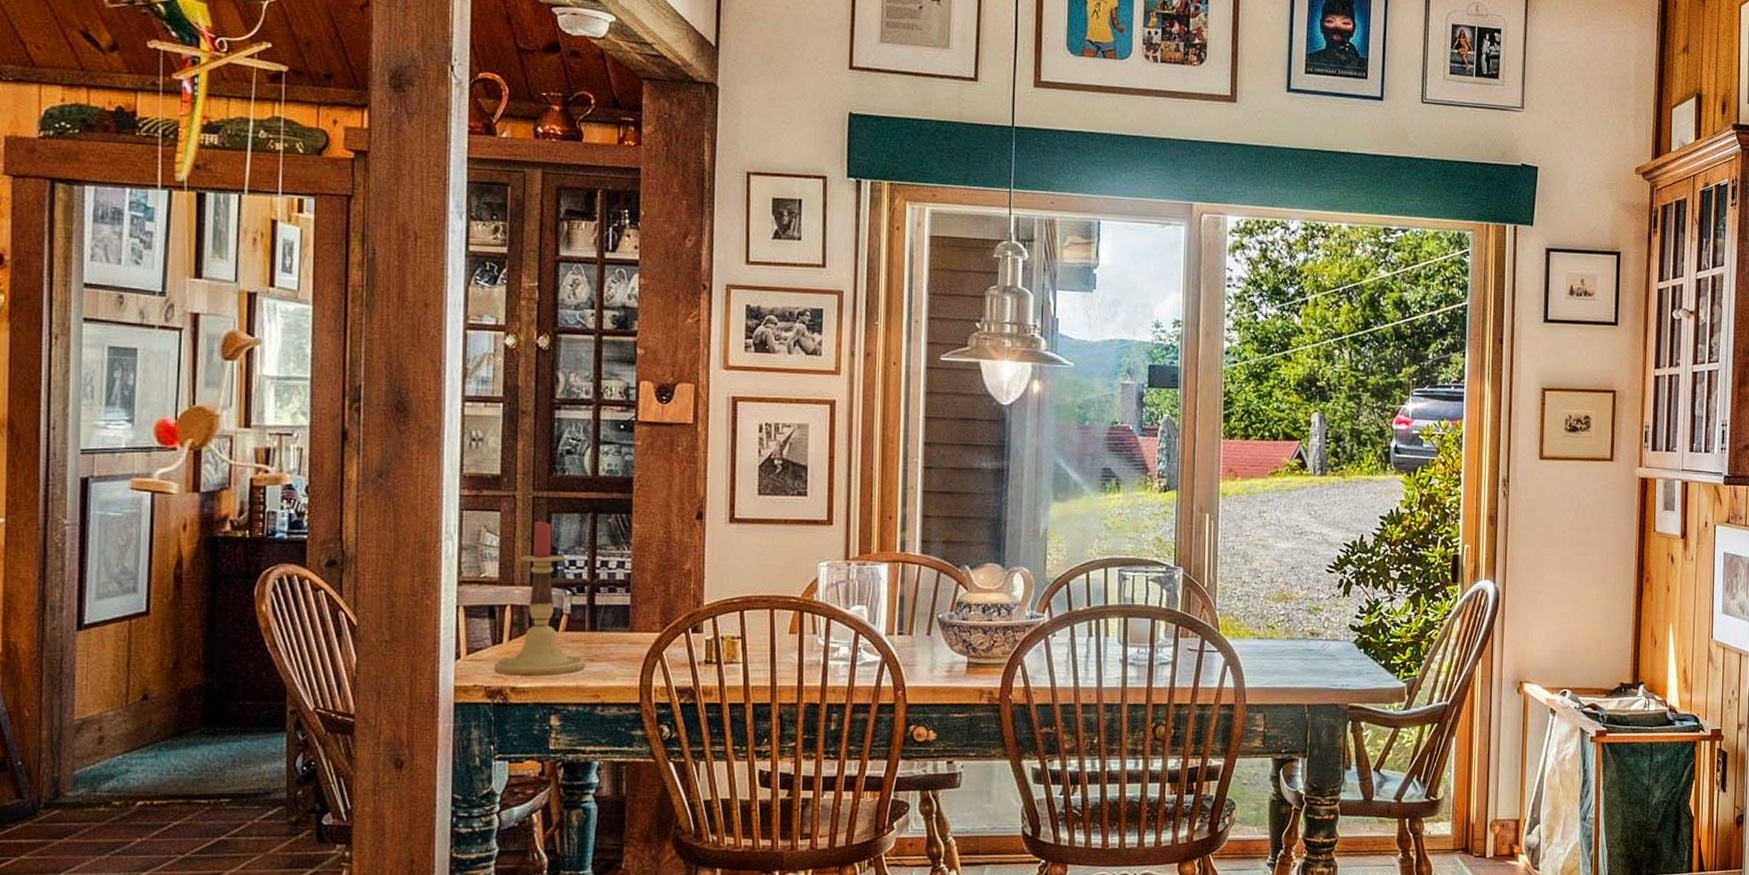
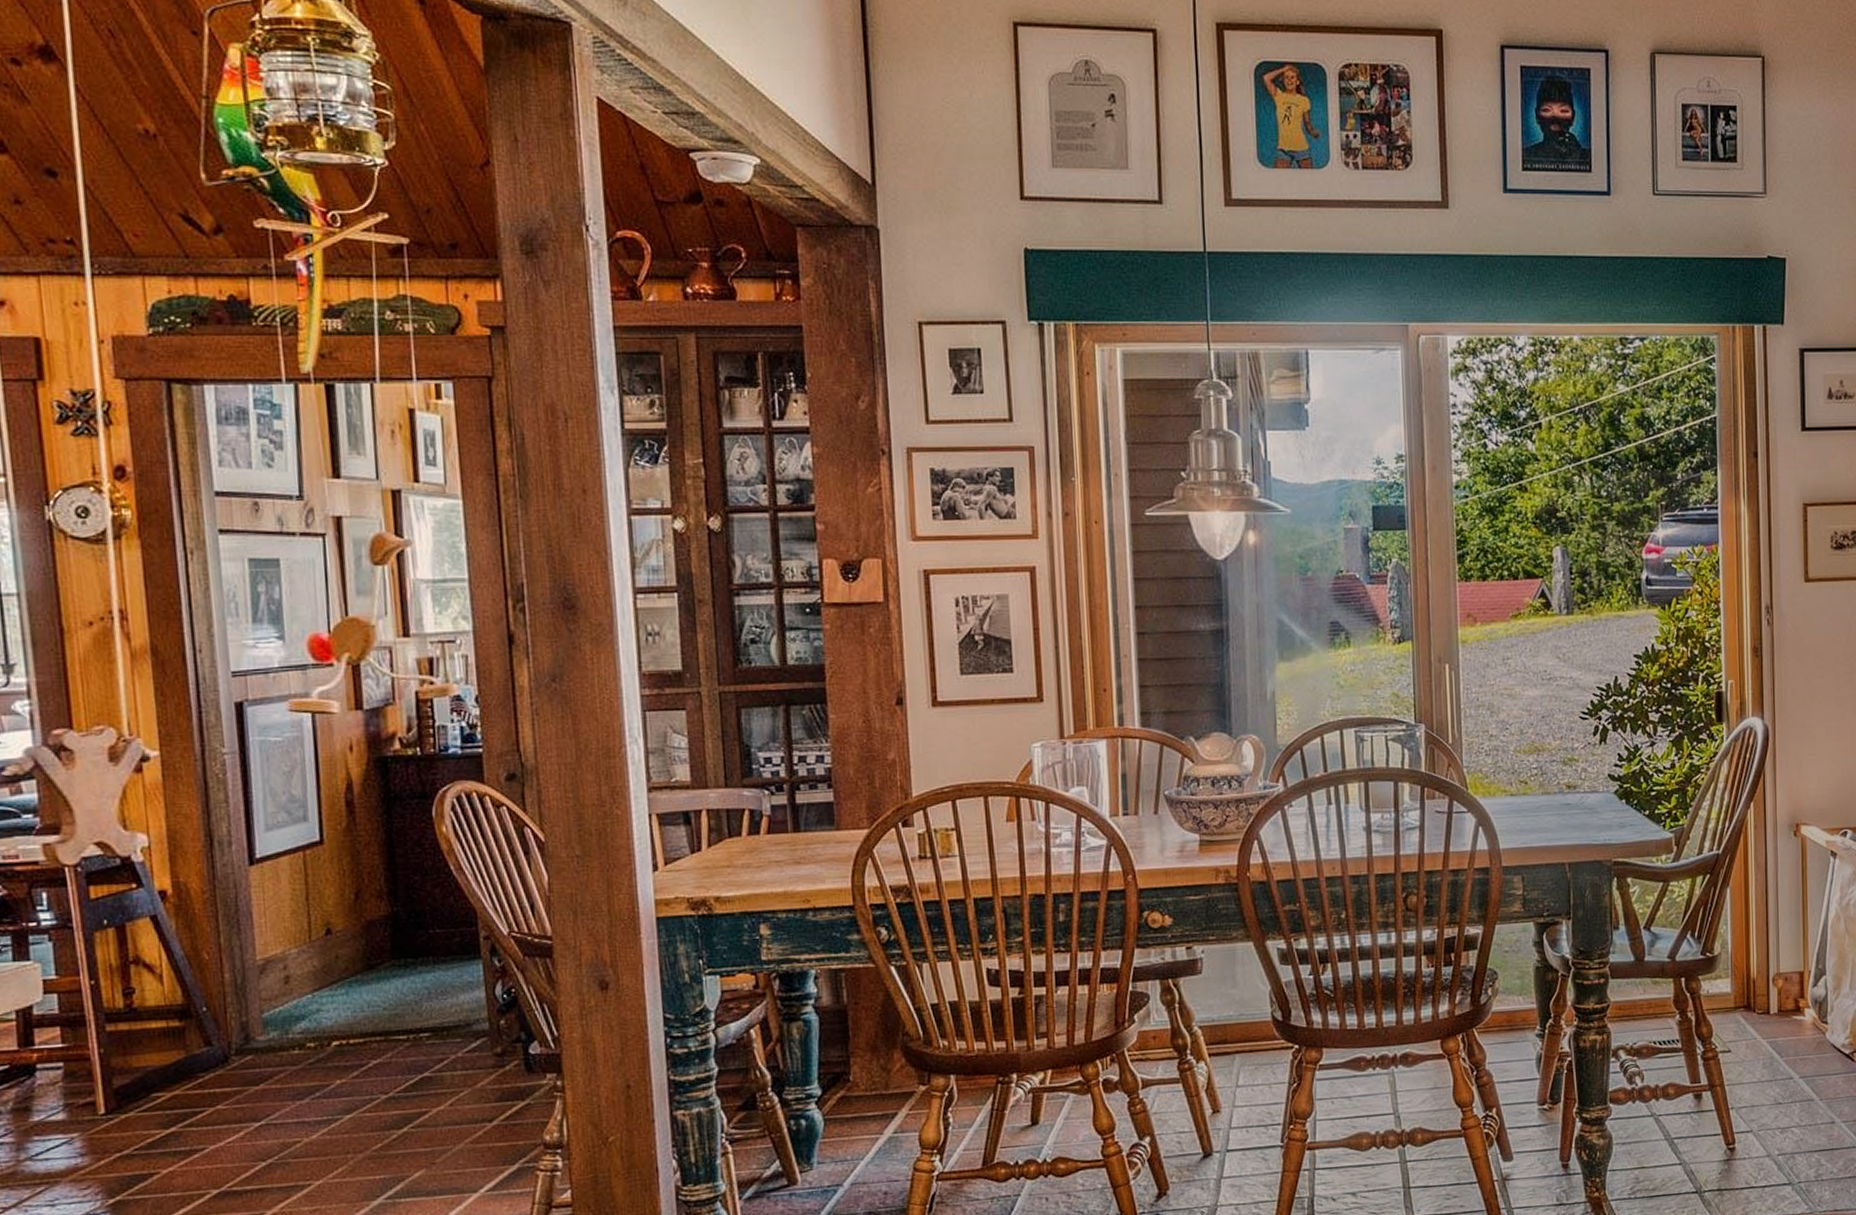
candlestick: present [494,520,585,676] -> none [695,716,792,885]

